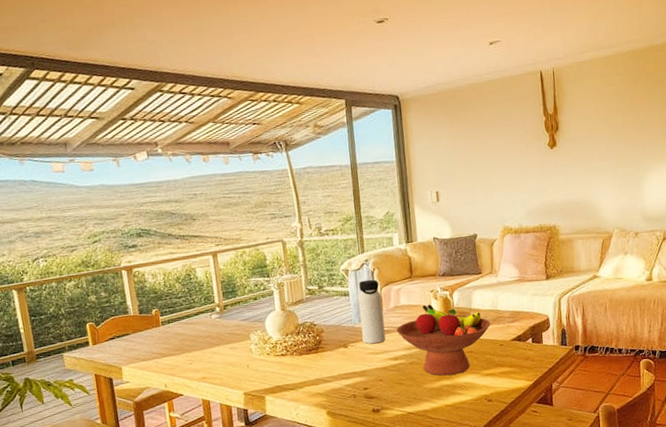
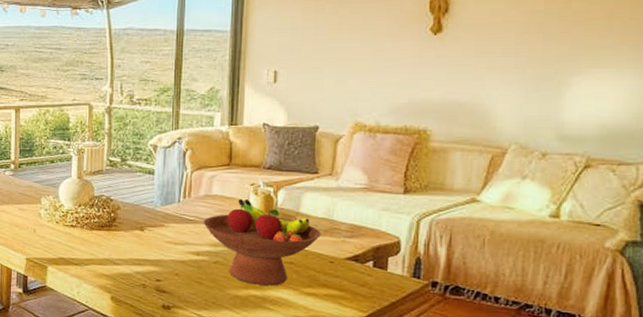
water bottle: present [358,279,386,344] -> none [162,160,192,233]

